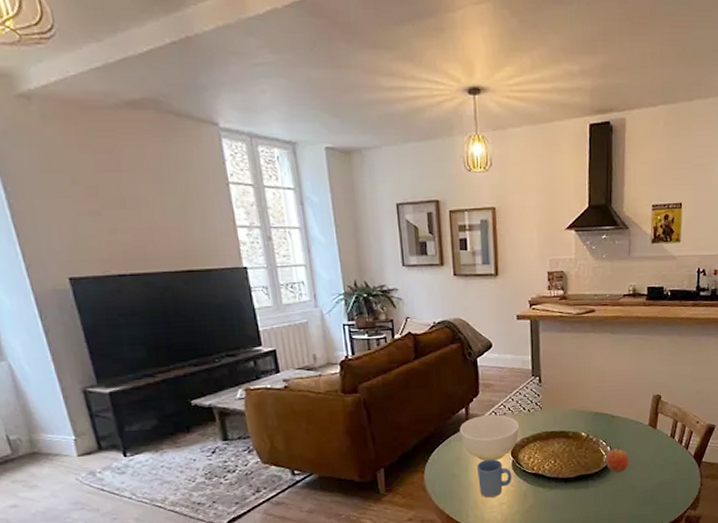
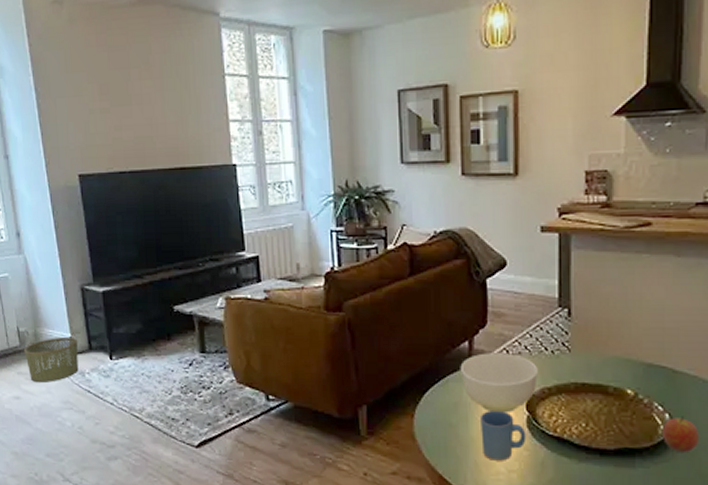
basket: none [18,439,88,488] -> present [24,336,79,382]

